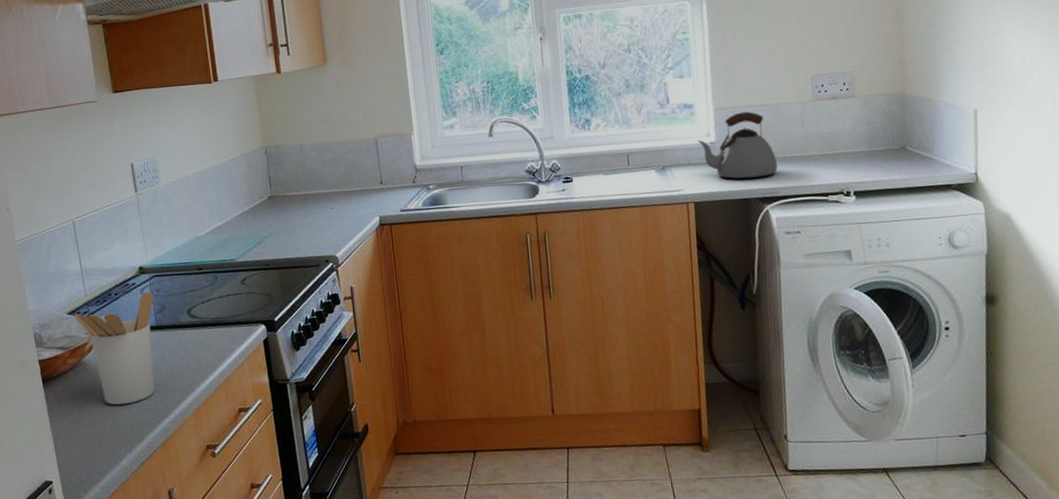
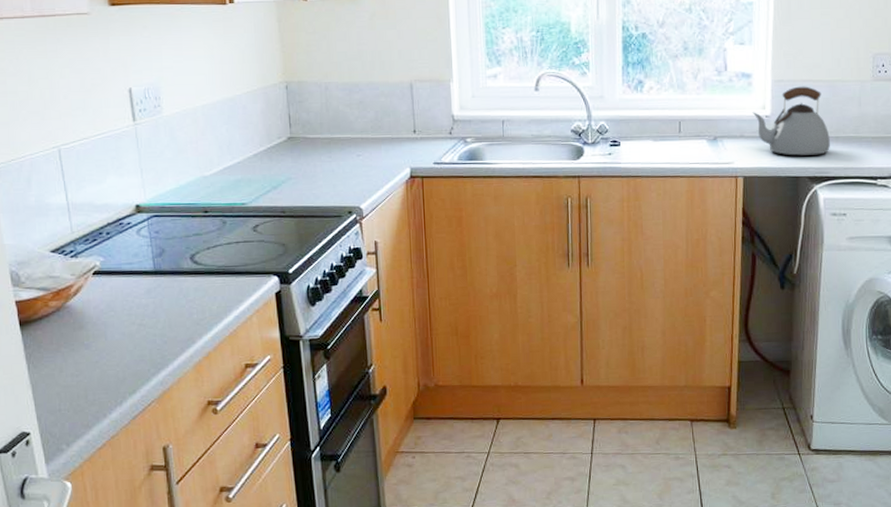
utensil holder: present [74,292,156,406] -> none [58,233,152,355]

